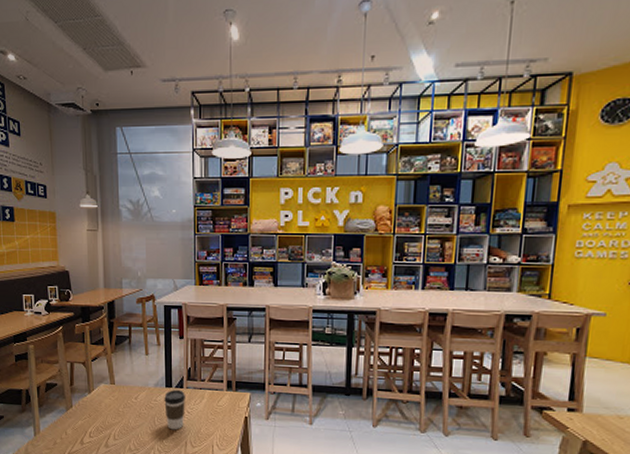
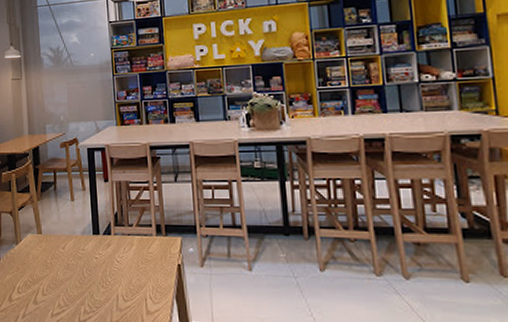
coffee cup: present [164,389,185,430] -> none [92,236,115,282]

